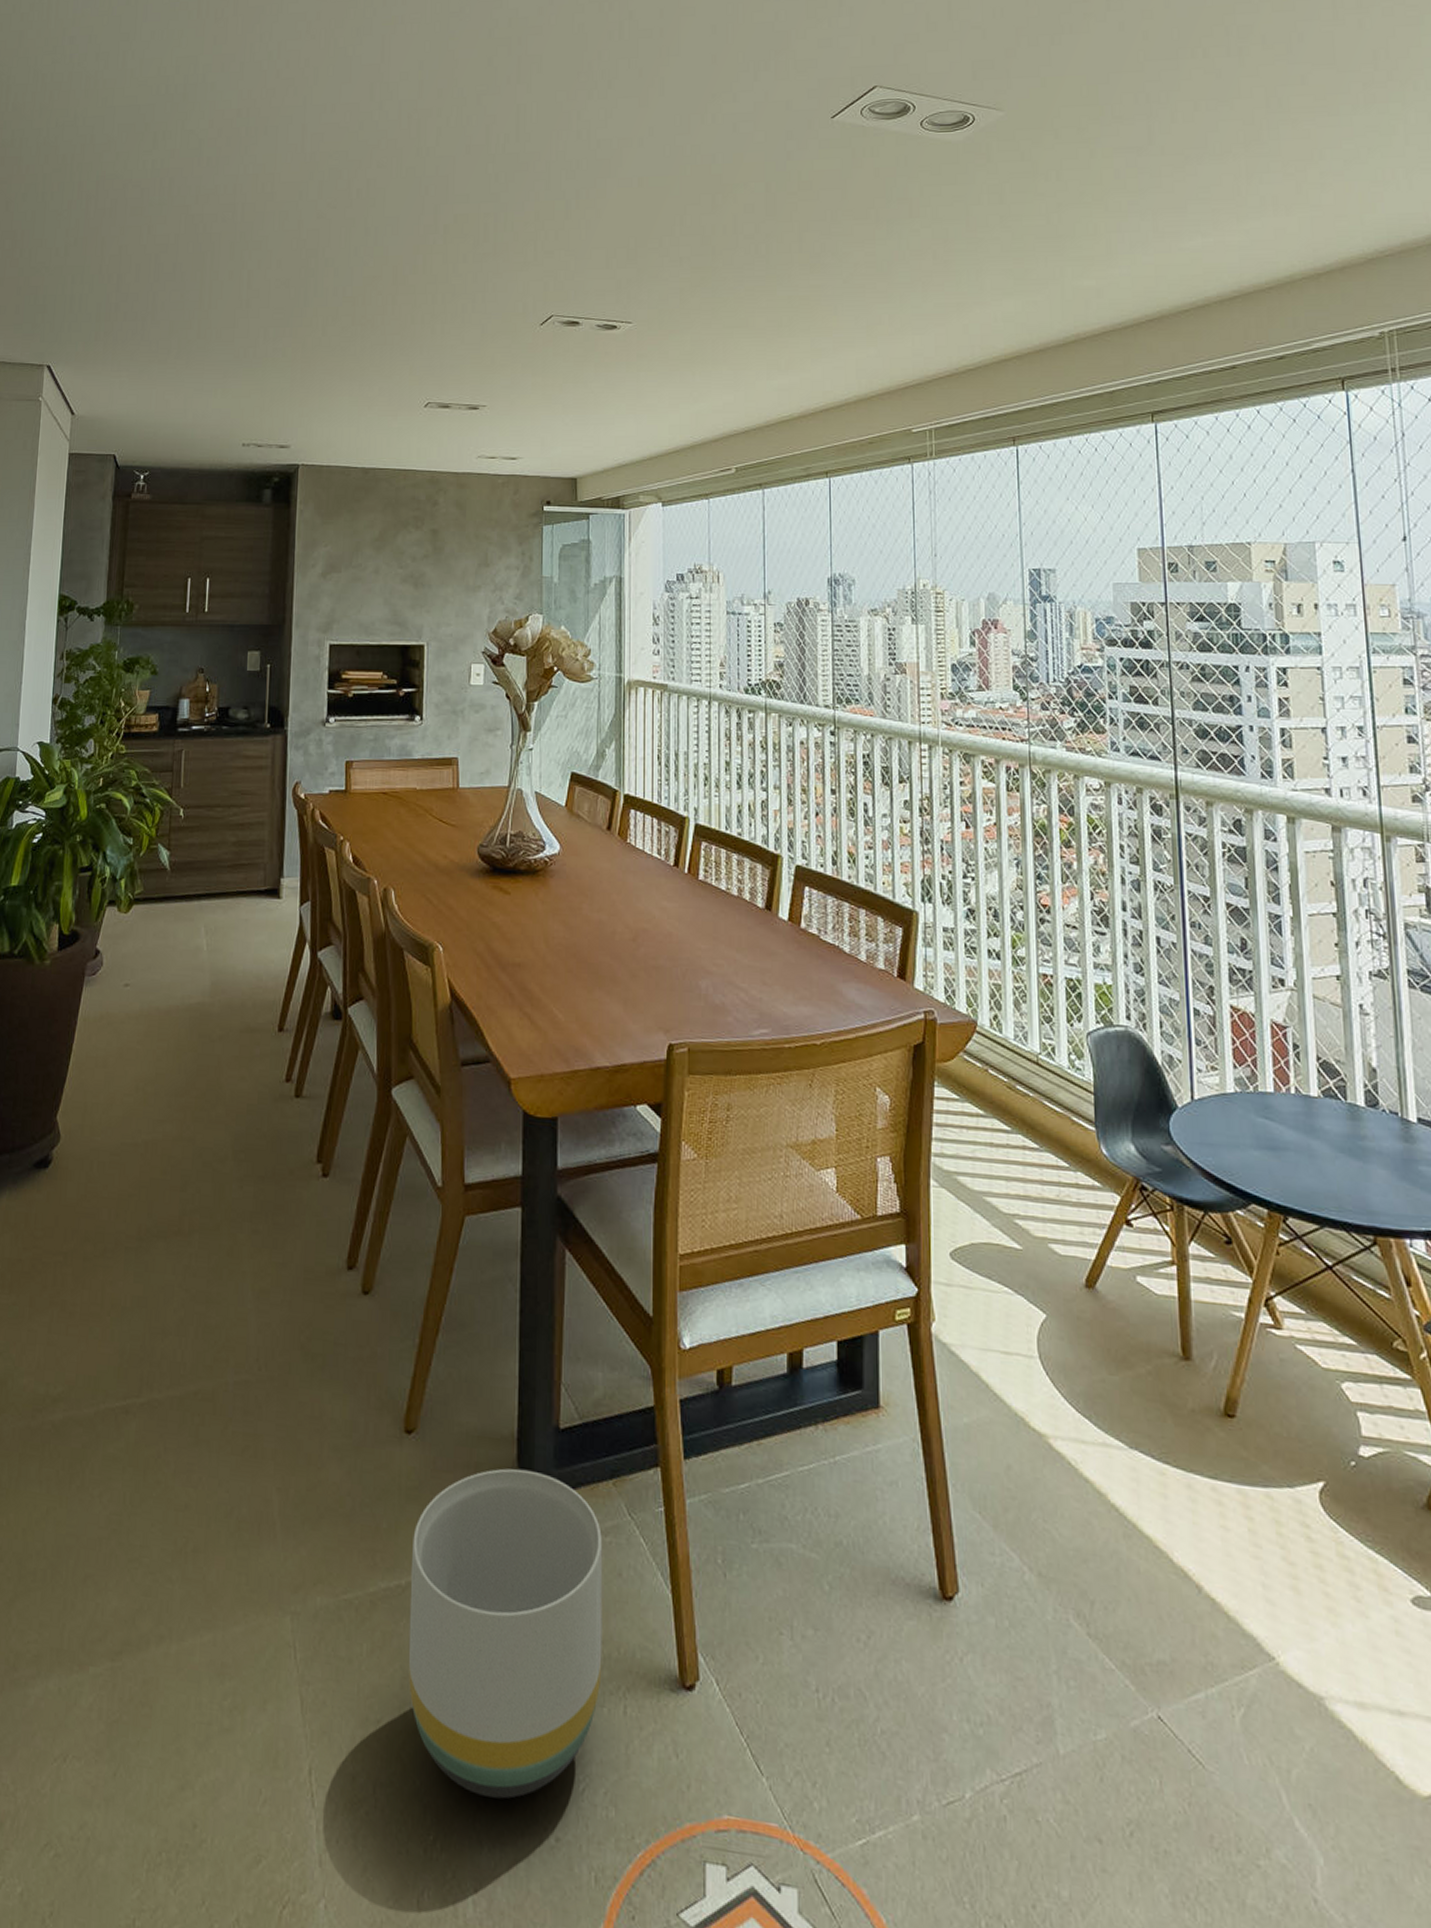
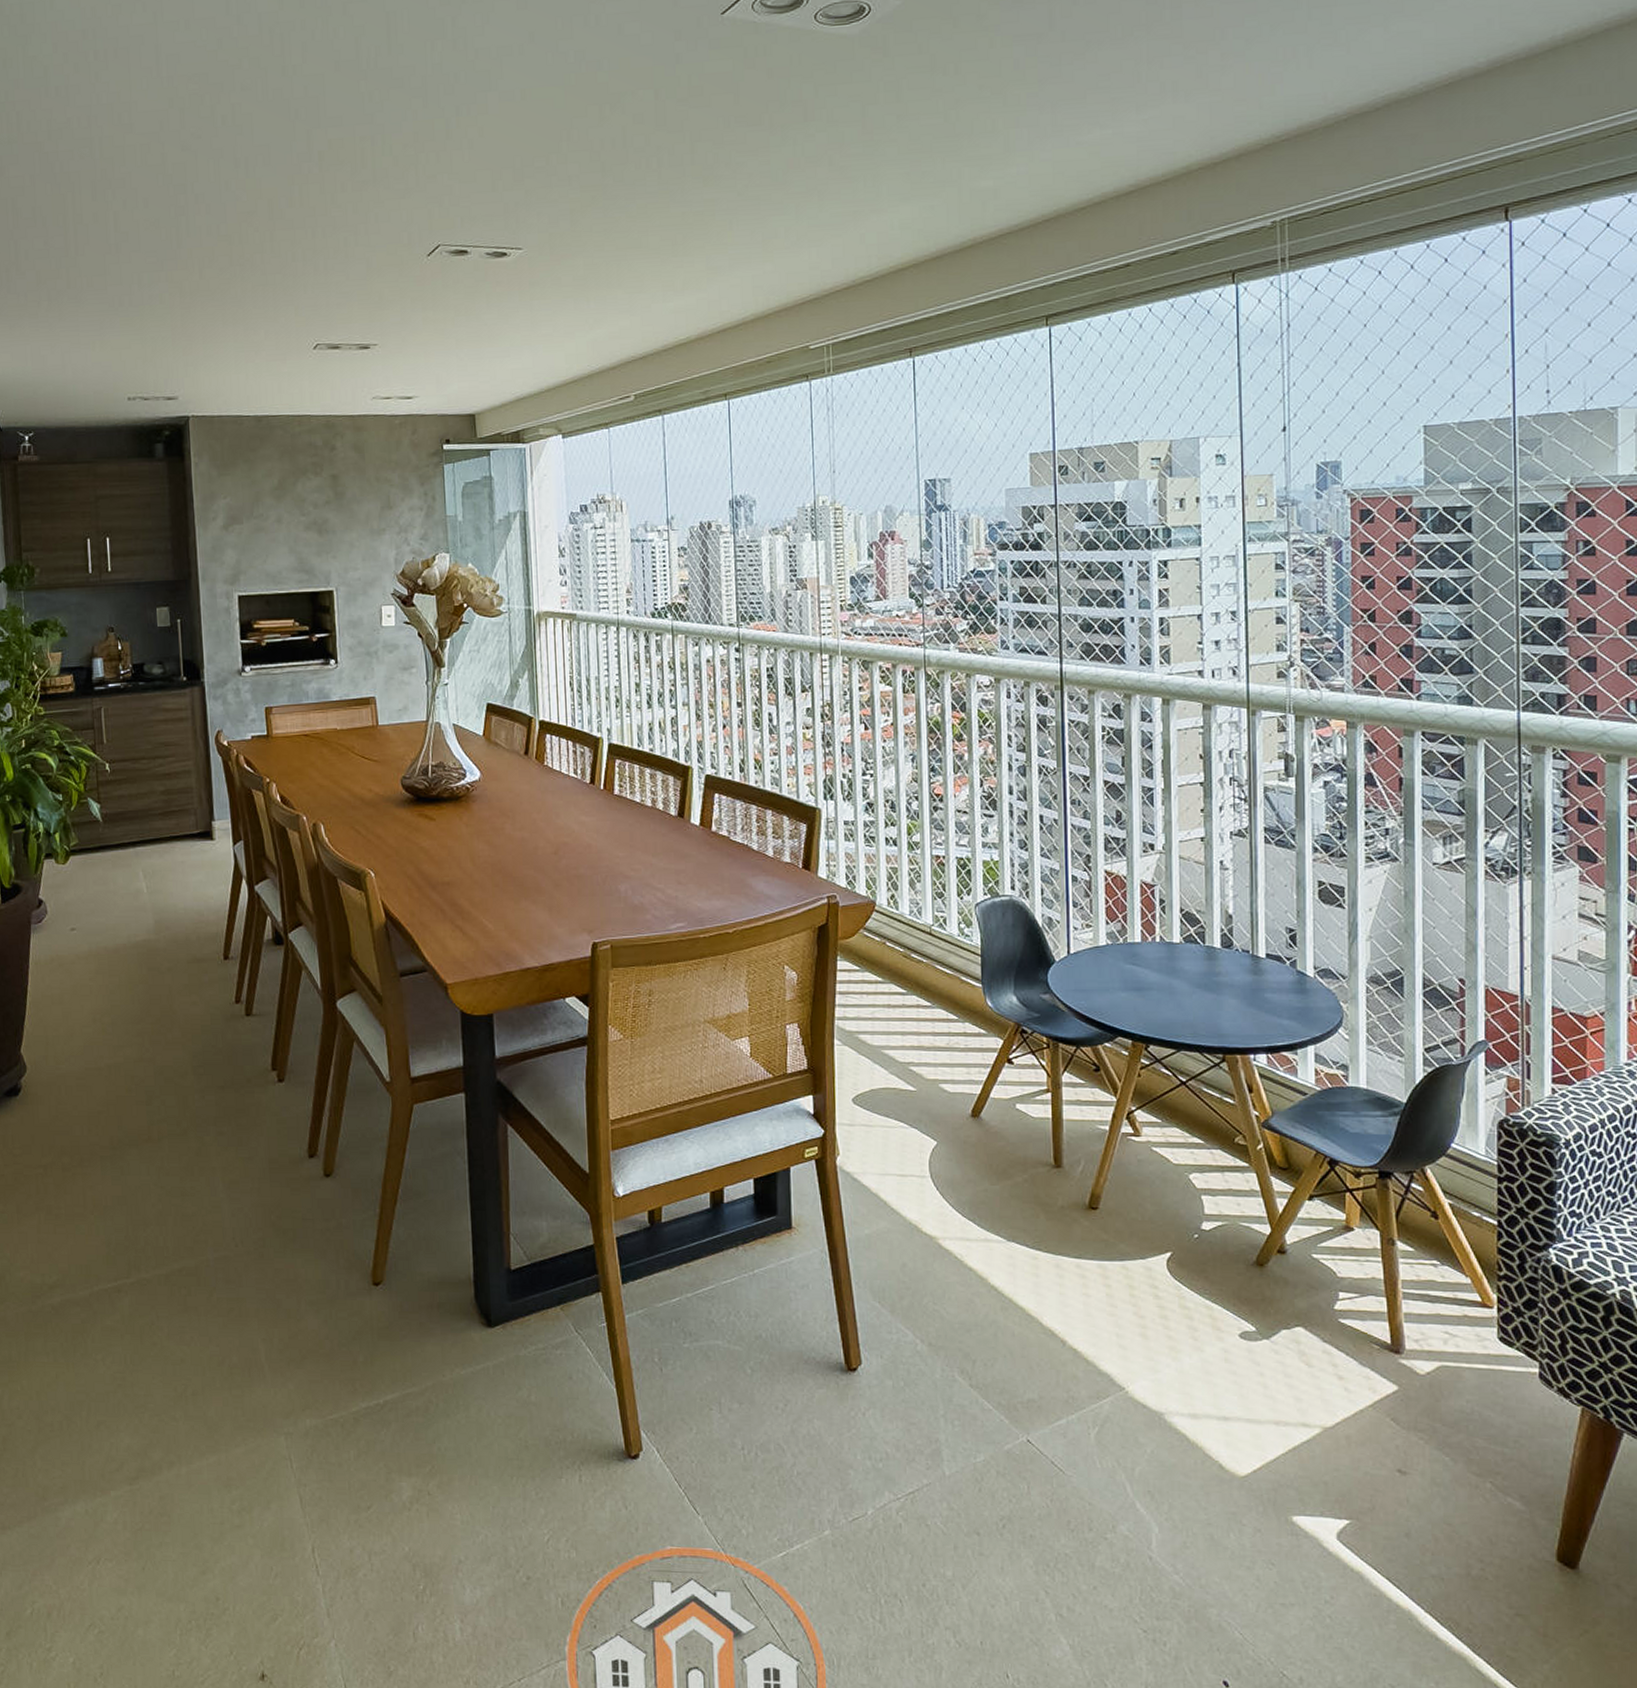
planter: present [408,1468,603,1799] -> none [387,1304,559,1554]

